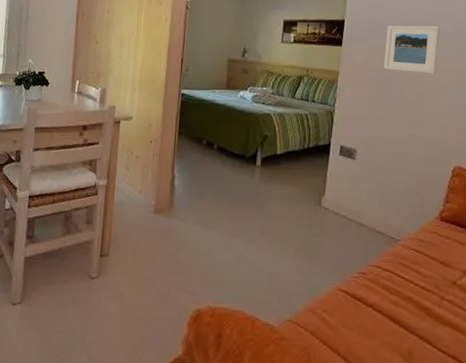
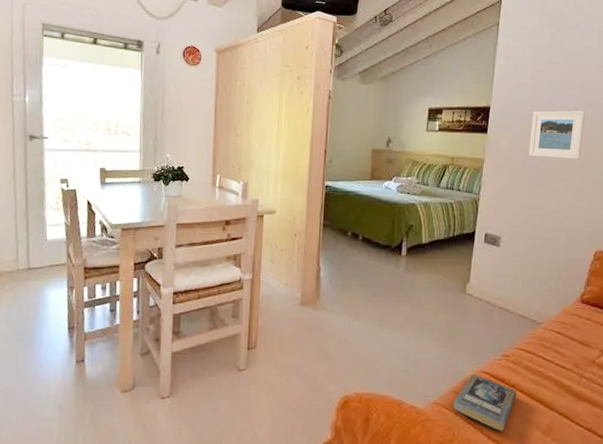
book: none [308,292,375,354] -> present [453,374,517,431]

